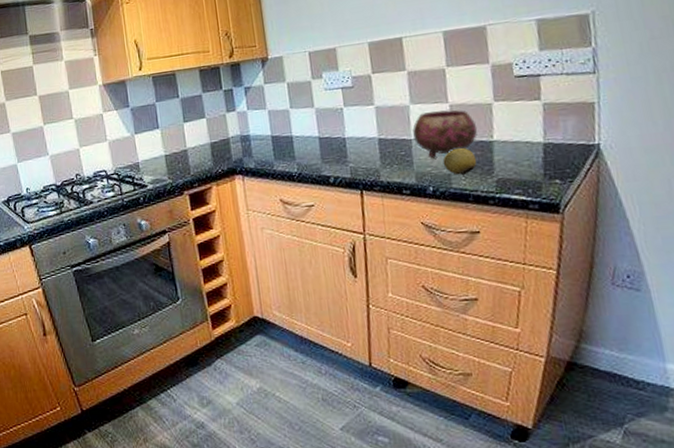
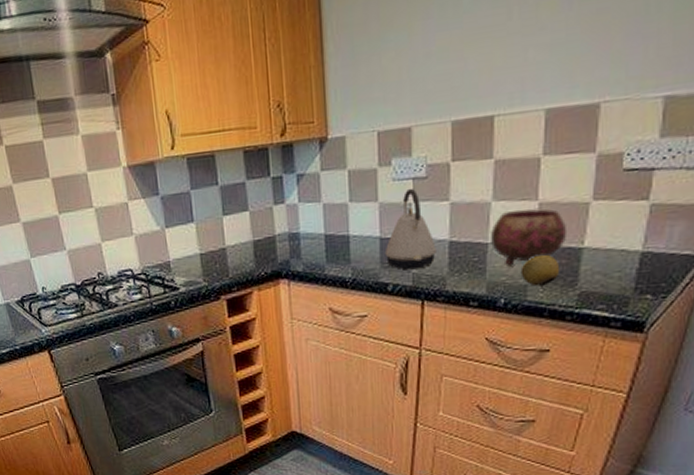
kettle: none [324,95,368,164] -> present [384,188,436,270]

